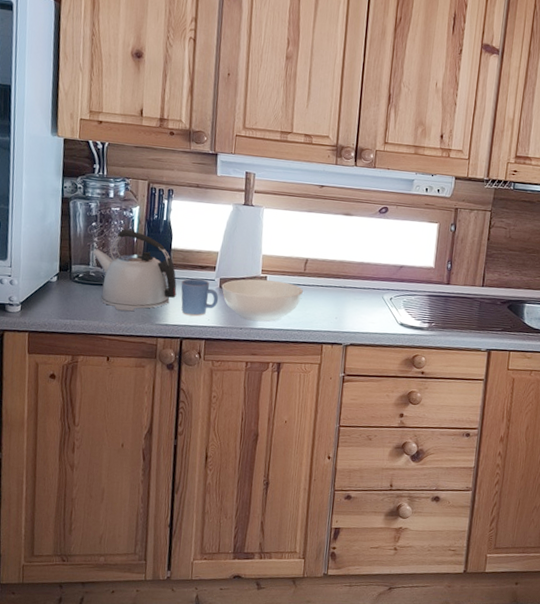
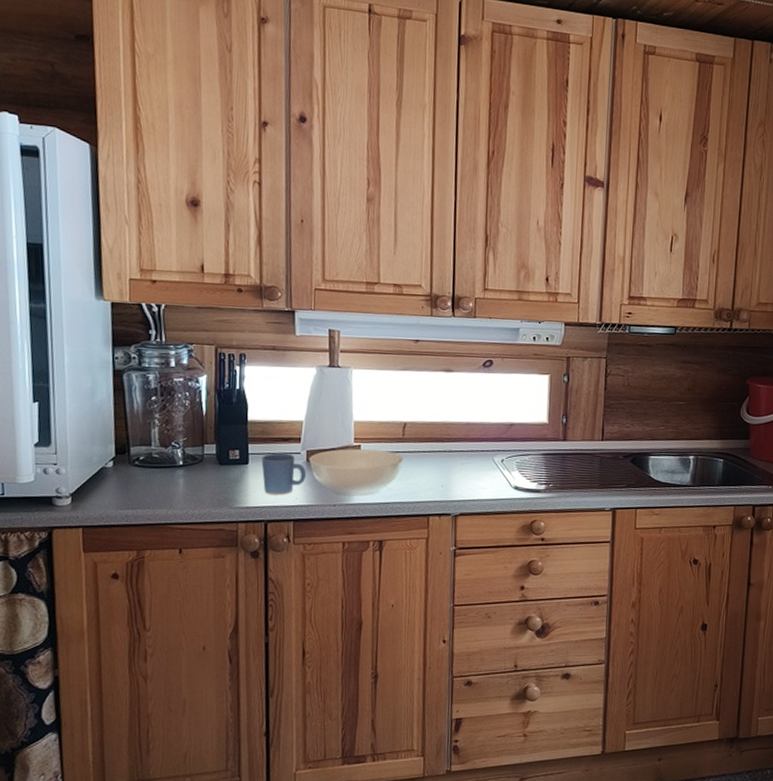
kettle: present [91,229,177,312] -> none [152,402,257,495]

